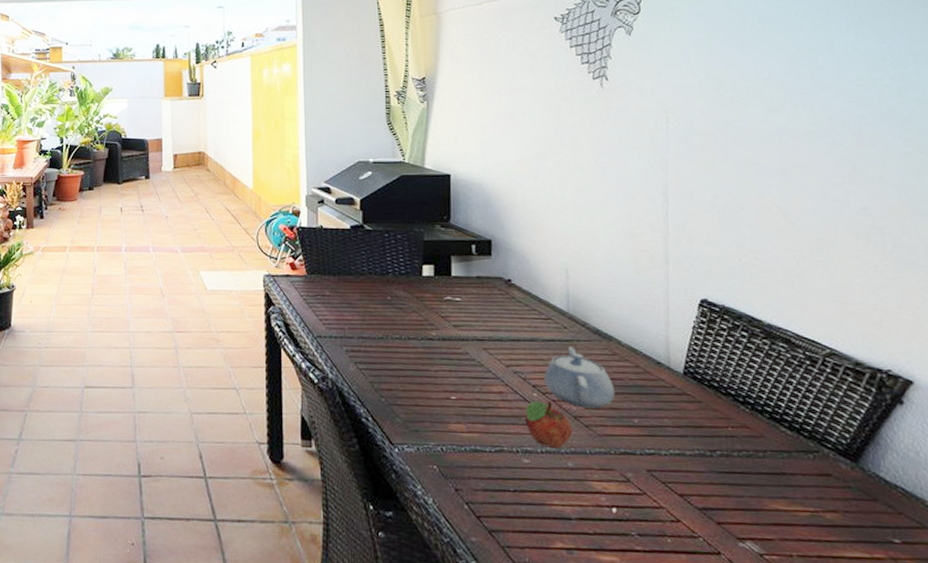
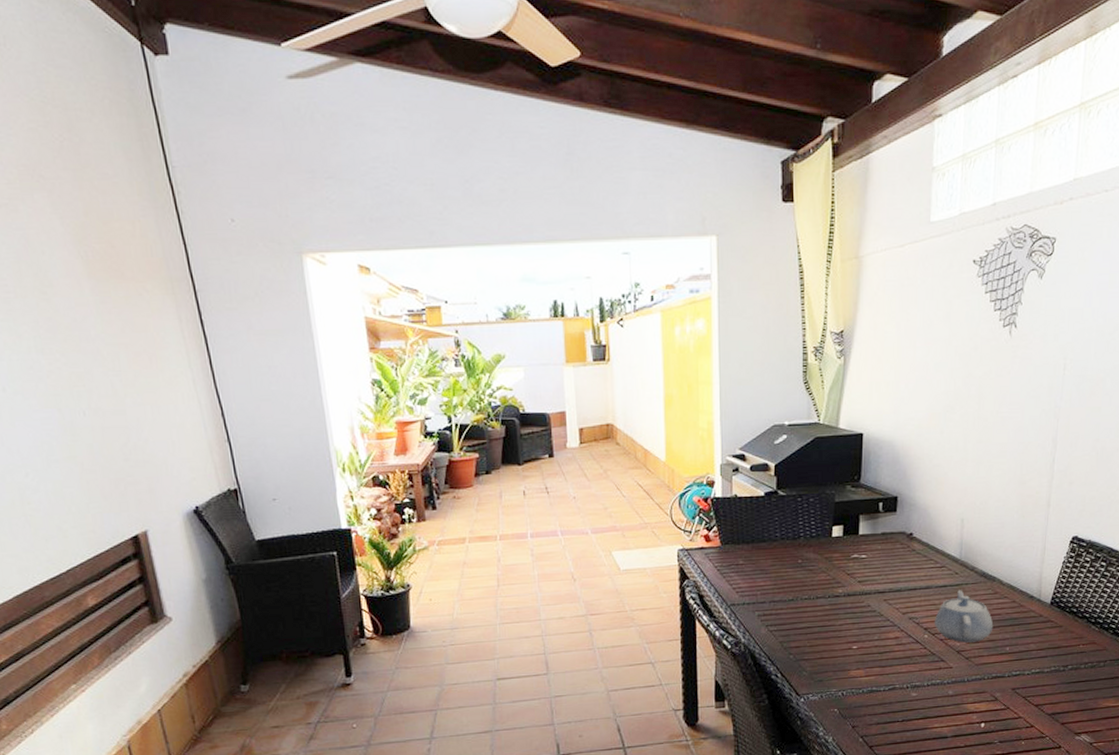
fruit: present [524,401,573,448] -> none [915,641,955,680]

